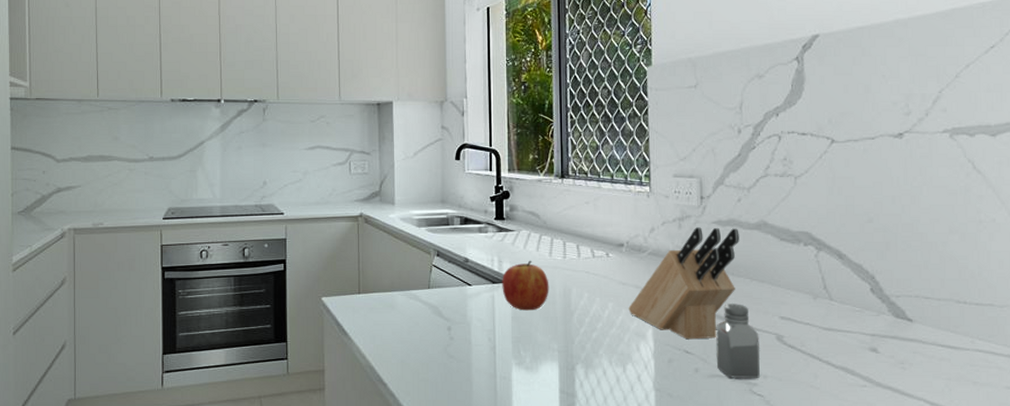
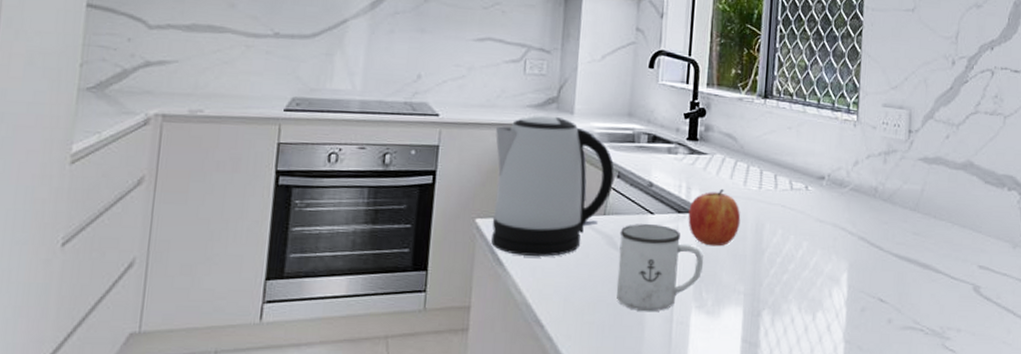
kettle: none [330,207,434,326] -> present [491,115,615,257]
mug: none [443,295,520,370] -> present [616,224,704,312]
knife block: present [628,227,739,340] -> none [824,163,945,287]
saltshaker: present [716,304,761,378] -> none [910,249,956,332]

